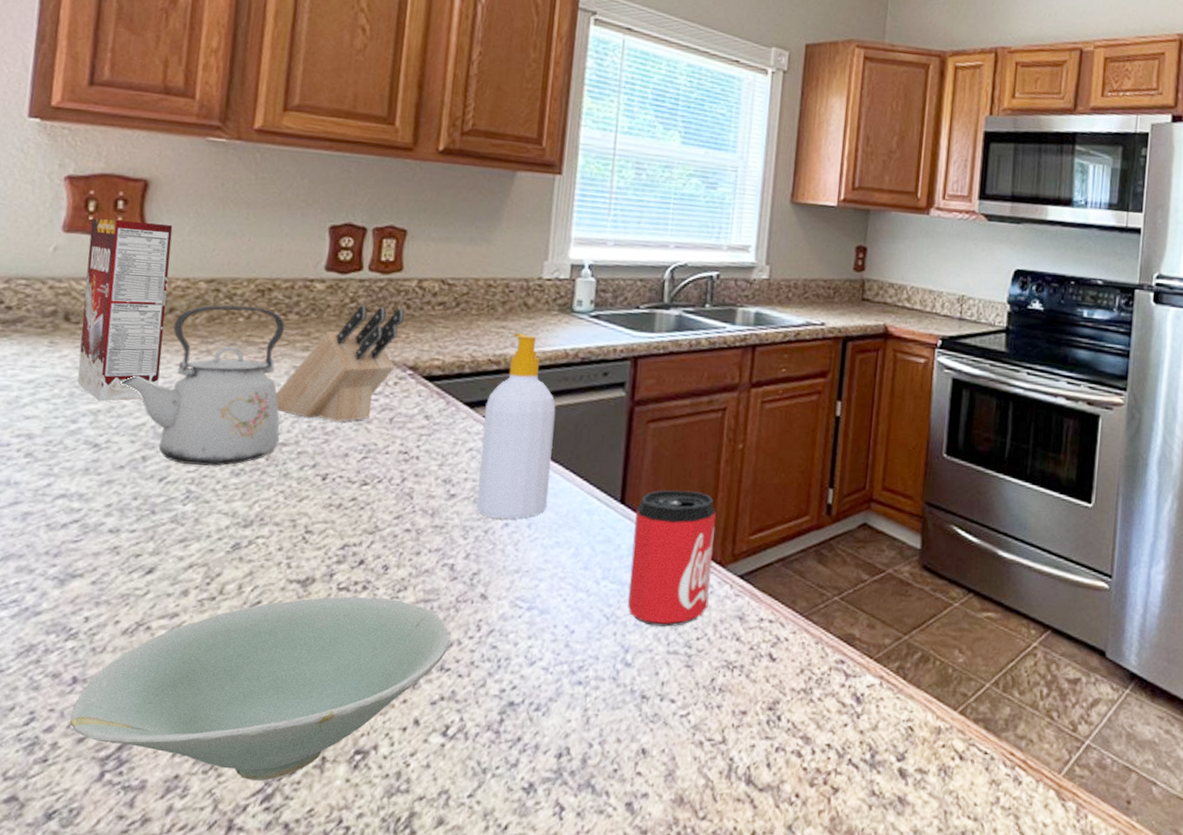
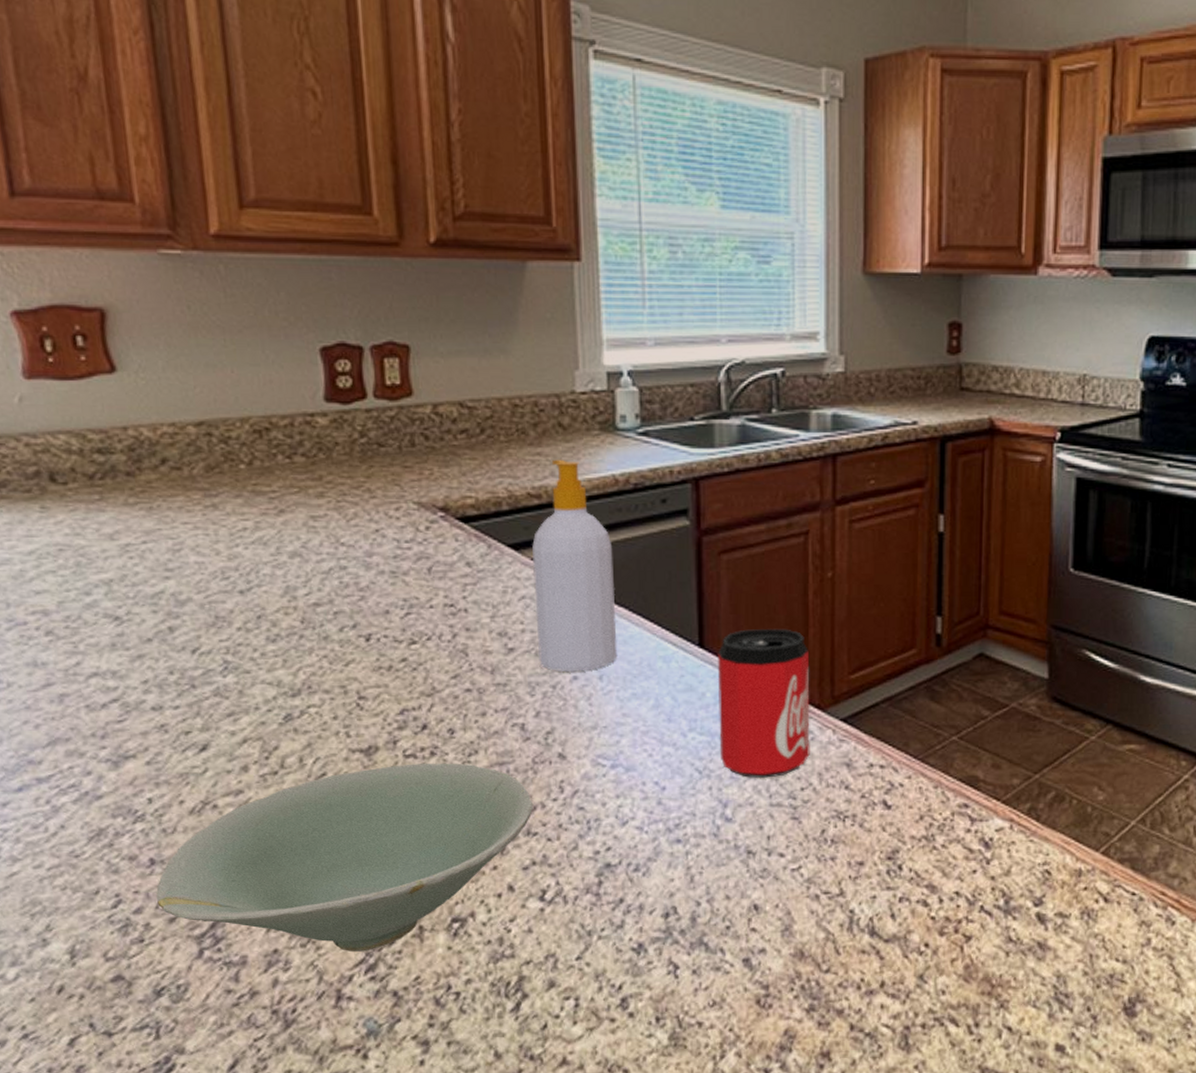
cereal box: present [77,218,173,402] -> none [51,359,169,570]
kettle: present [119,304,285,466] -> none [126,449,312,633]
knife block: present [276,304,405,422] -> none [297,439,424,576]

